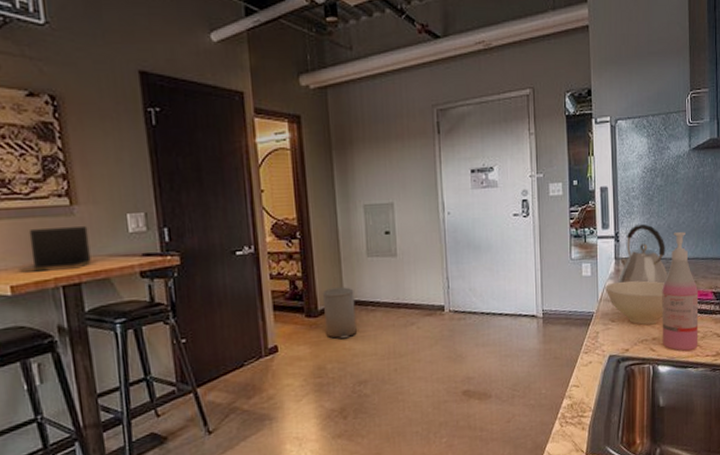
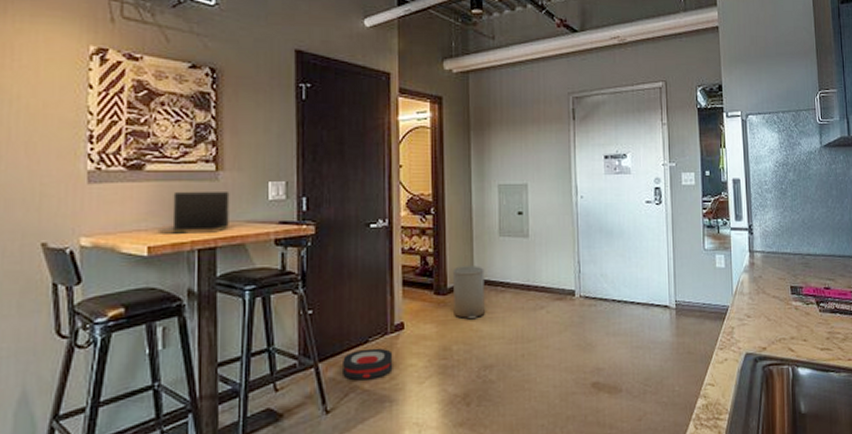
robot vacuum: none [220,371,270,402] -> present [343,348,393,380]
bowl: present [605,280,664,325] -> none [740,275,801,323]
kettle: present [618,224,668,284] -> none [752,218,804,280]
soap dispenser: present [662,231,699,351] -> none [799,227,840,353]

